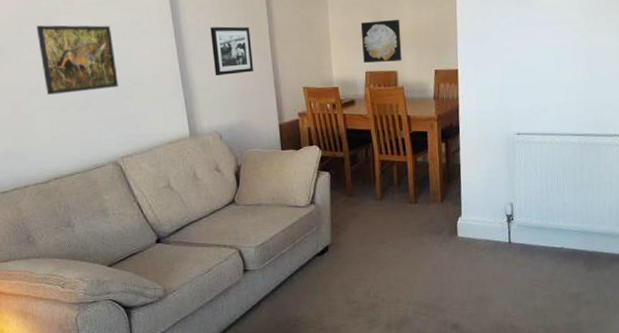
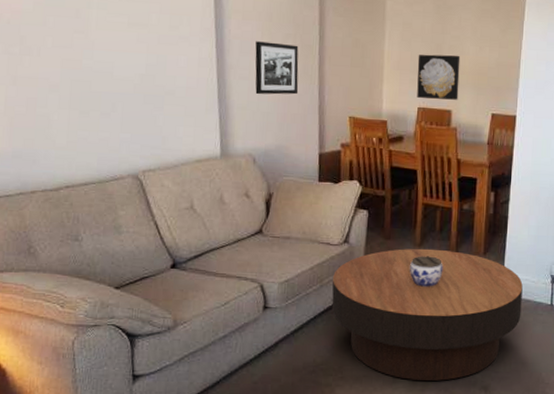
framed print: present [36,25,118,95] -> none [64,18,149,96]
coffee table: none [304,201,482,325] -> present [331,248,523,382]
jar: none [374,208,405,238] -> present [410,256,443,287]

